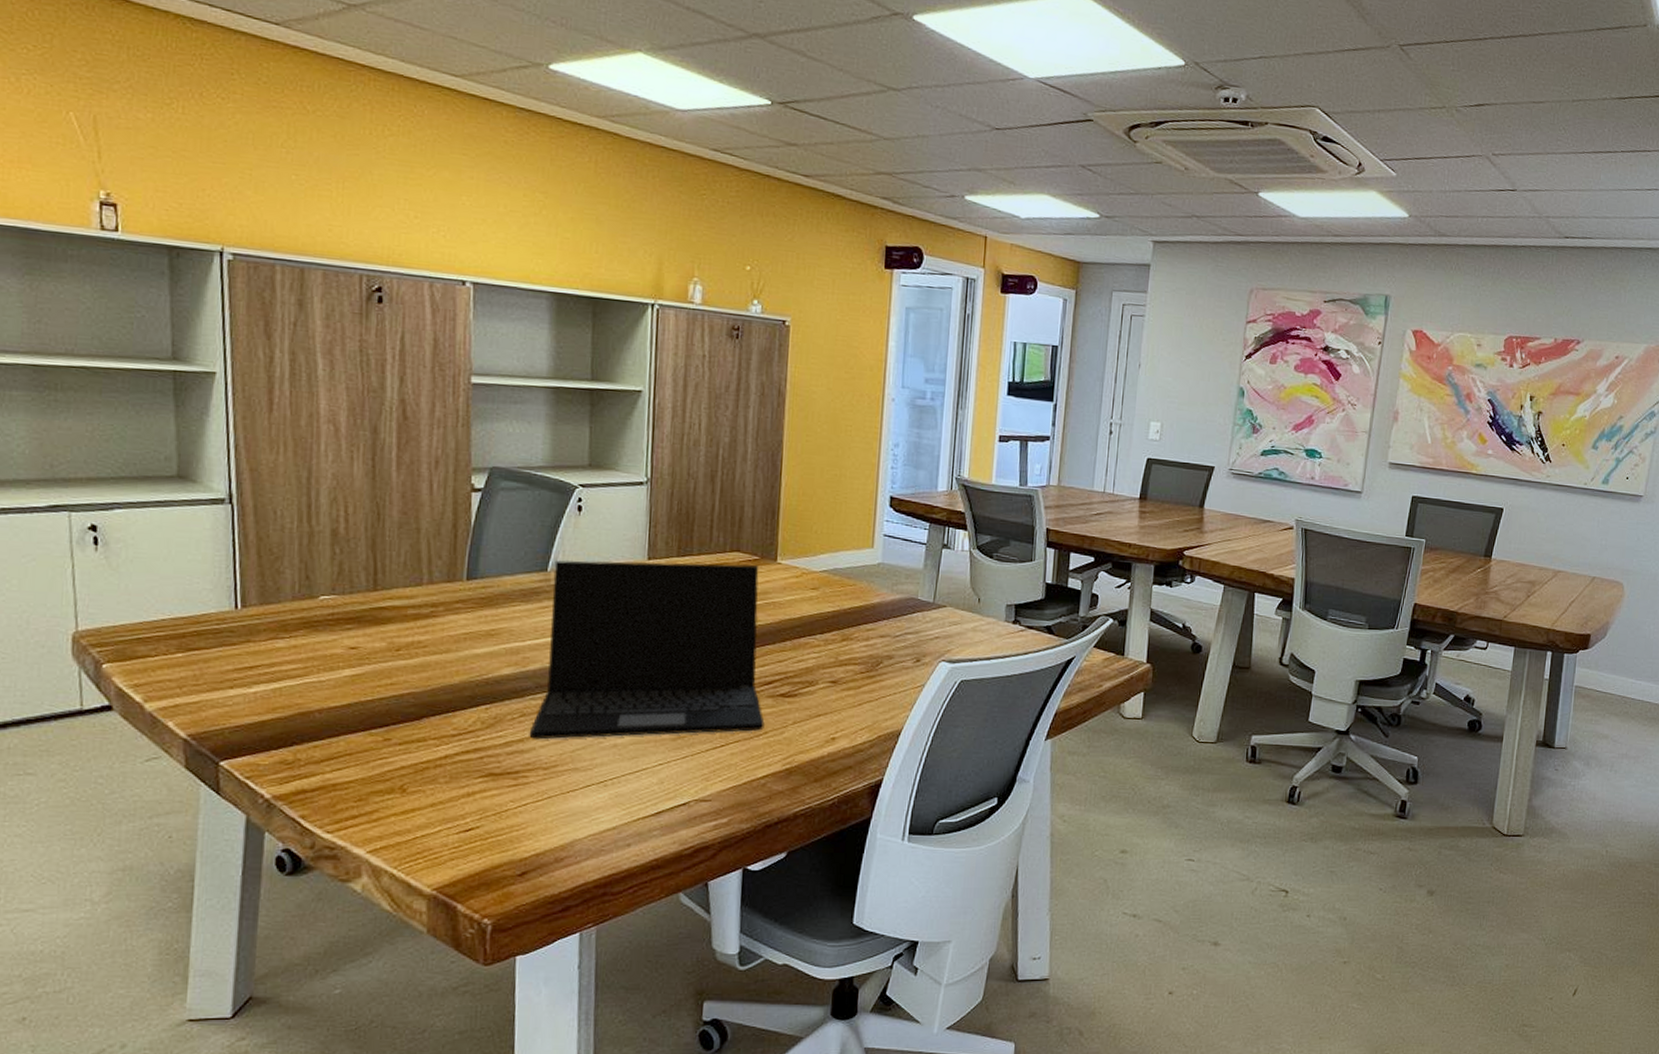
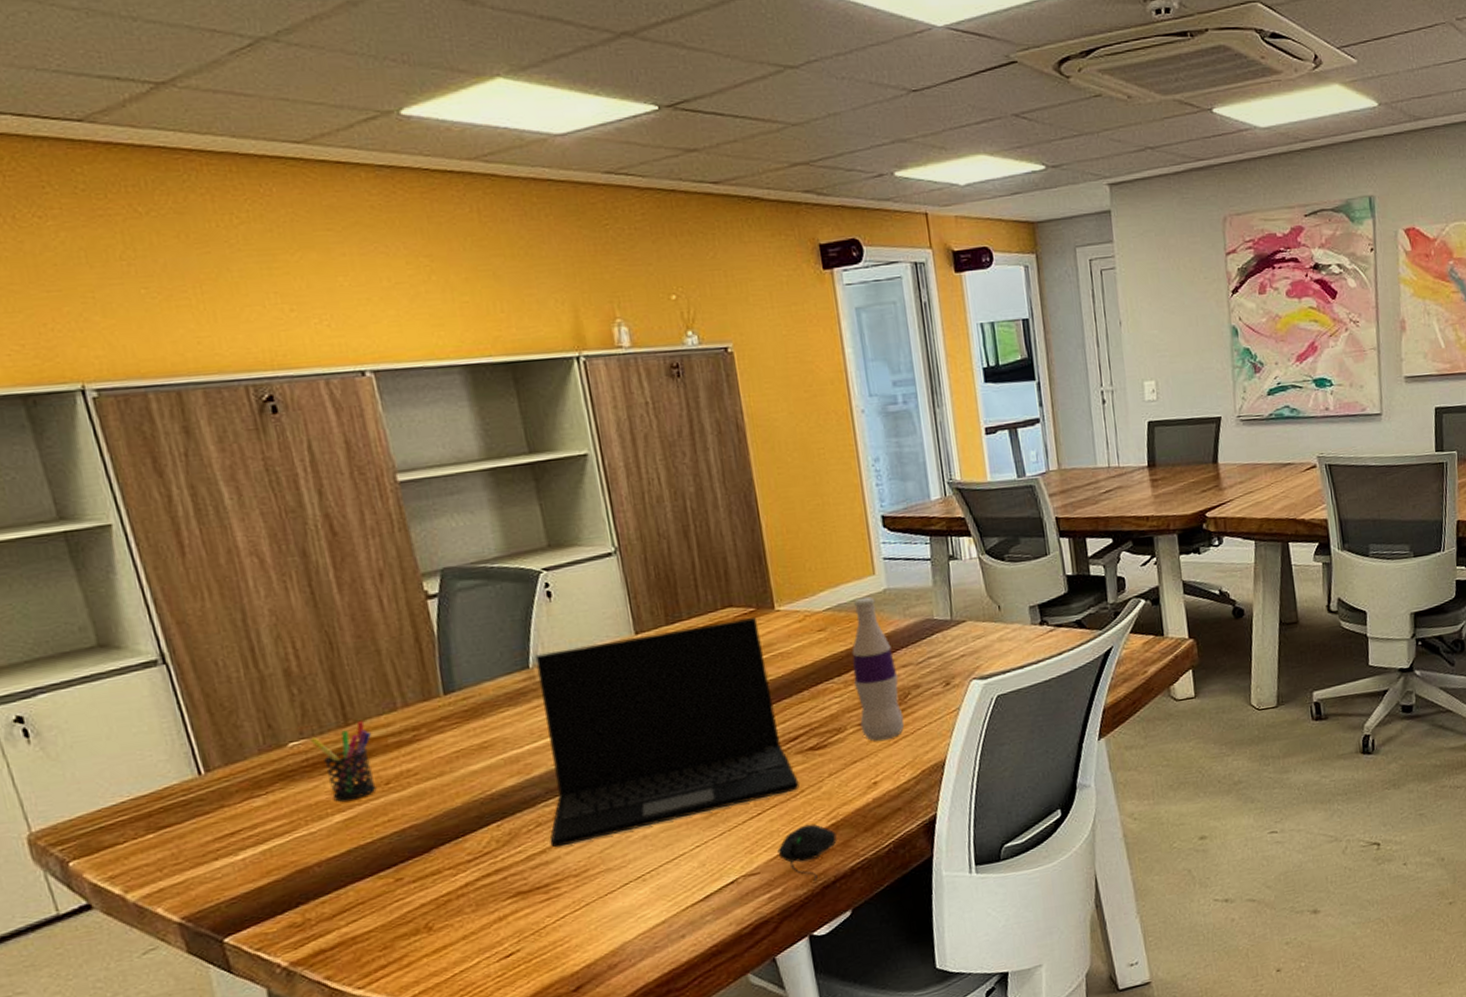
pen holder: none [339,588,395,659] -> present [310,720,377,802]
computer mouse: none [731,764,788,819] -> present [777,823,837,882]
bottle: none [831,566,875,701] -> present [852,597,905,741]

